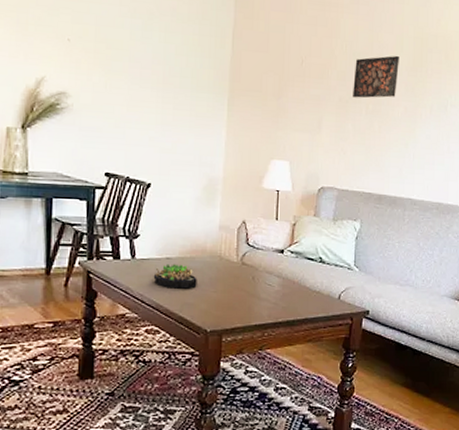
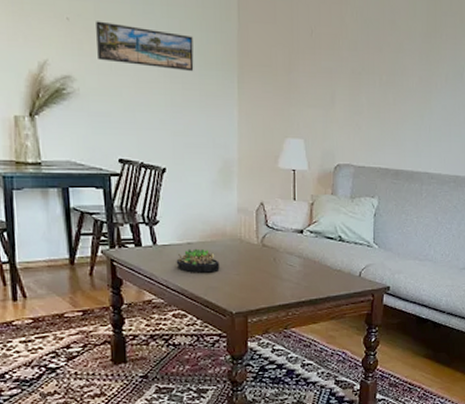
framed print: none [94,43,187,93] -> present [96,21,194,72]
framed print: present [353,55,399,98] -> none [365,20,412,69]

